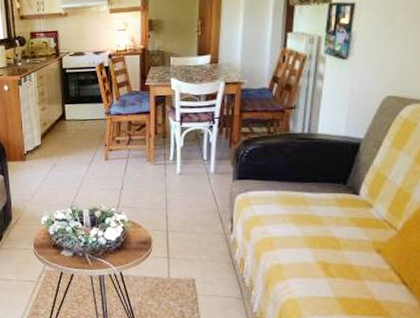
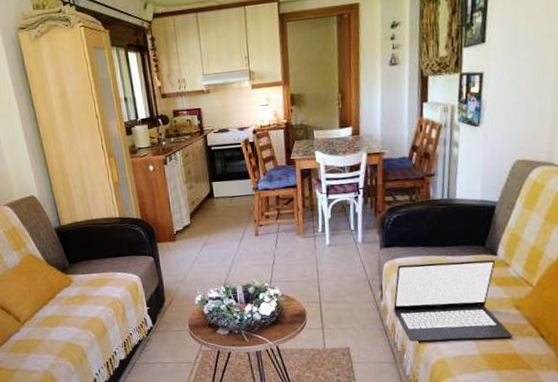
laptop: none [244,198,371,282] -> present [393,259,512,342]

